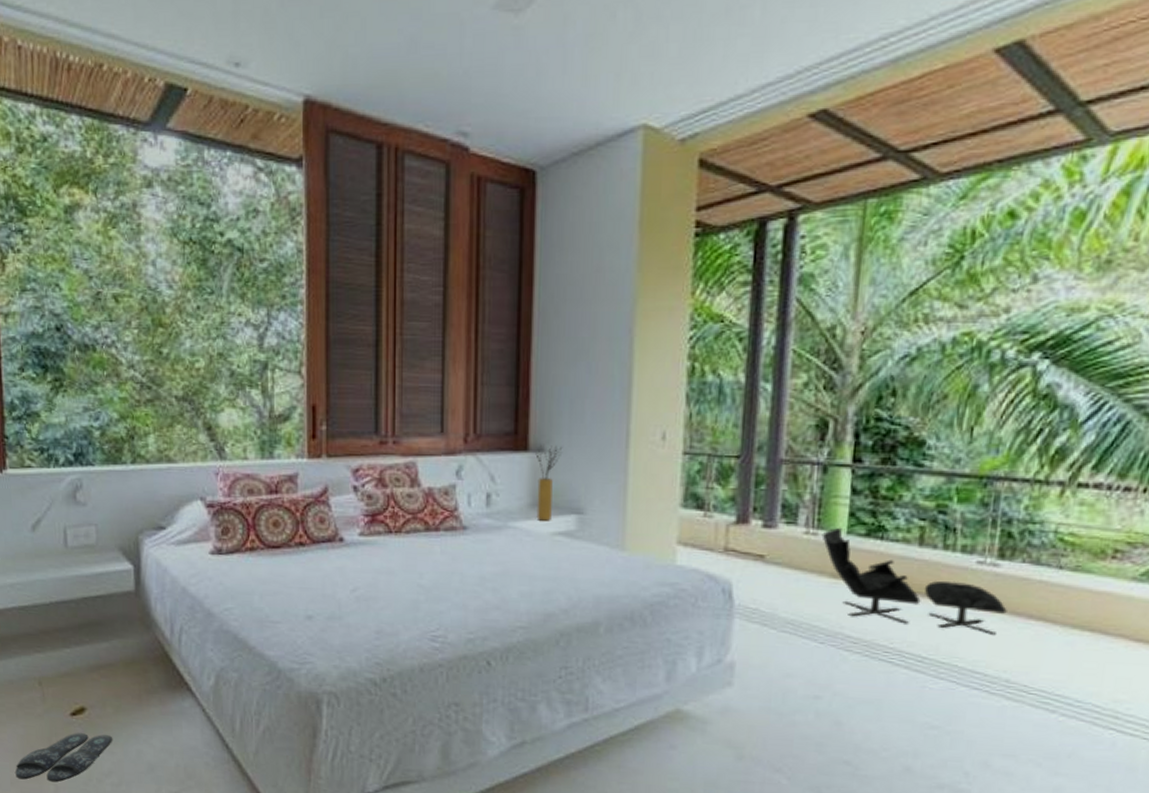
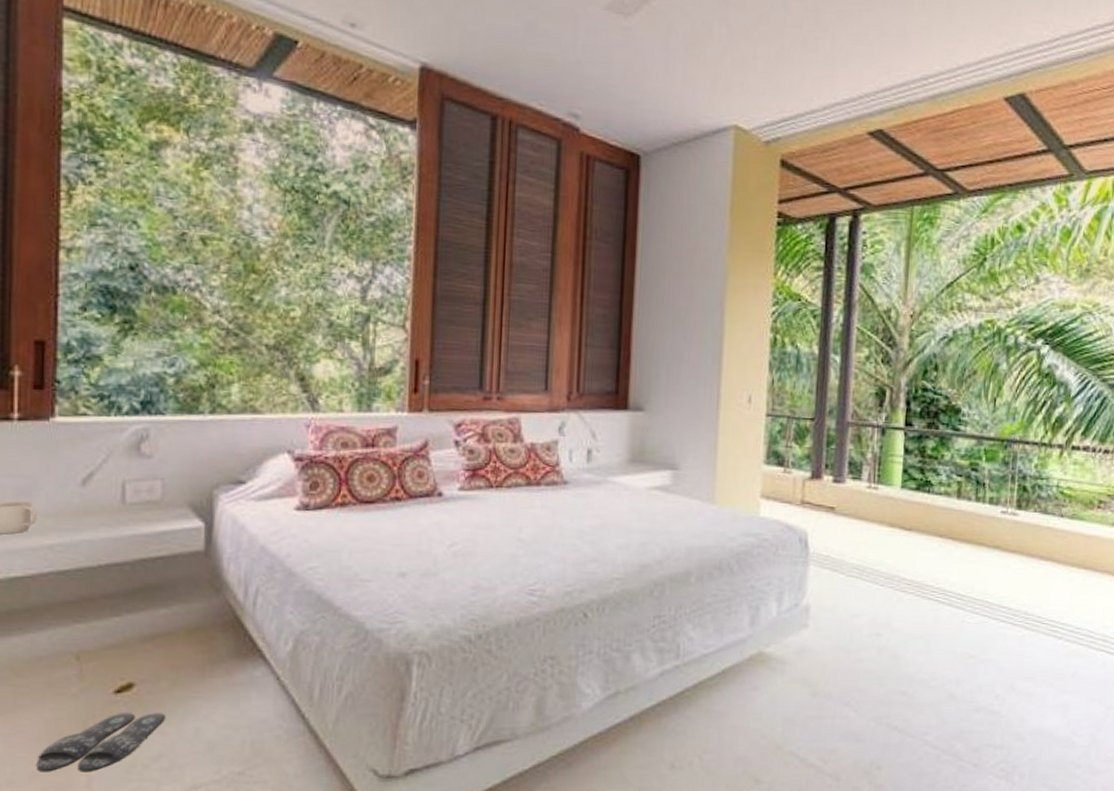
vase: present [535,445,563,521] -> none [634,405,660,476]
lounge chair: present [822,527,1007,635] -> none [881,482,1024,574]

